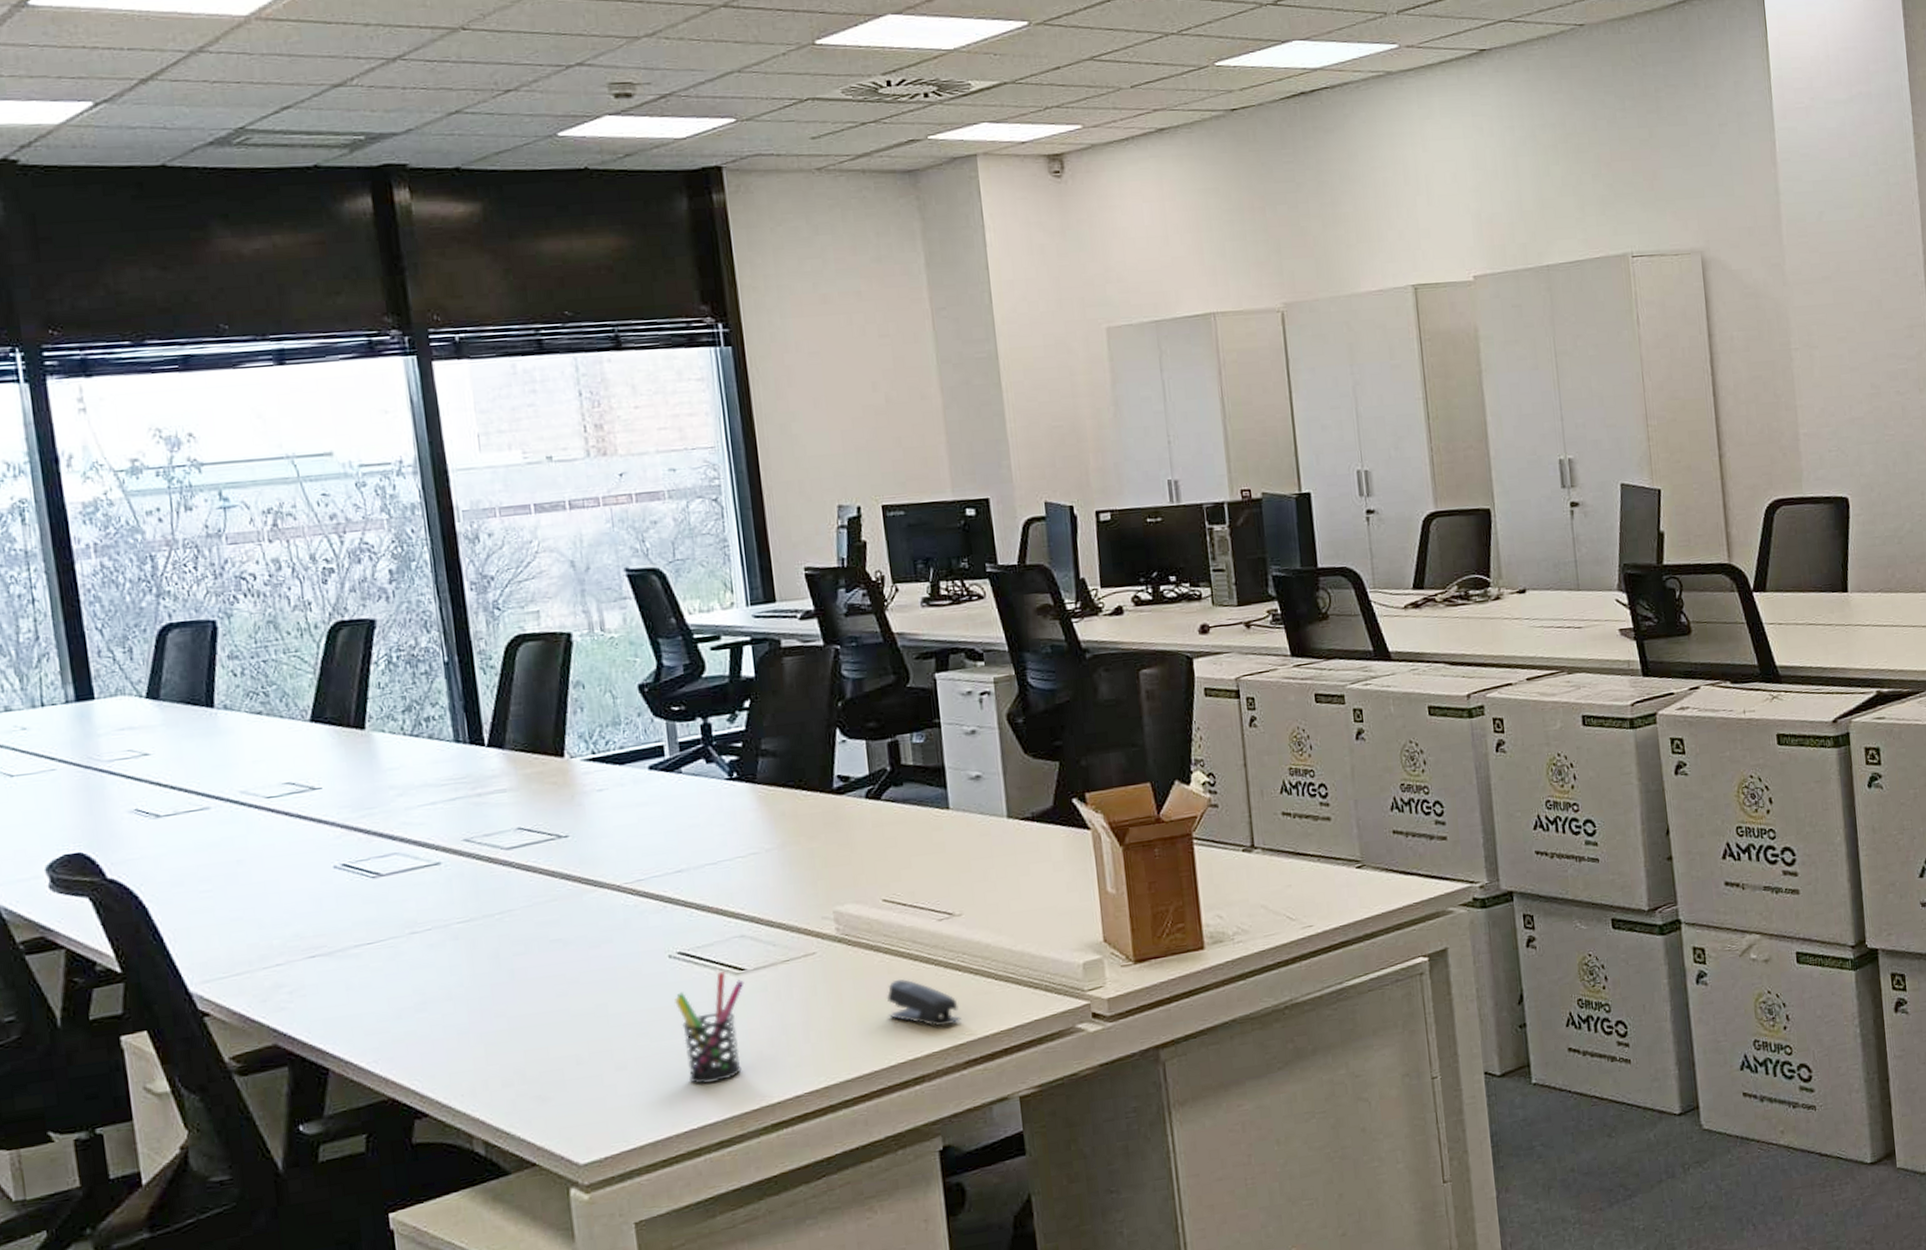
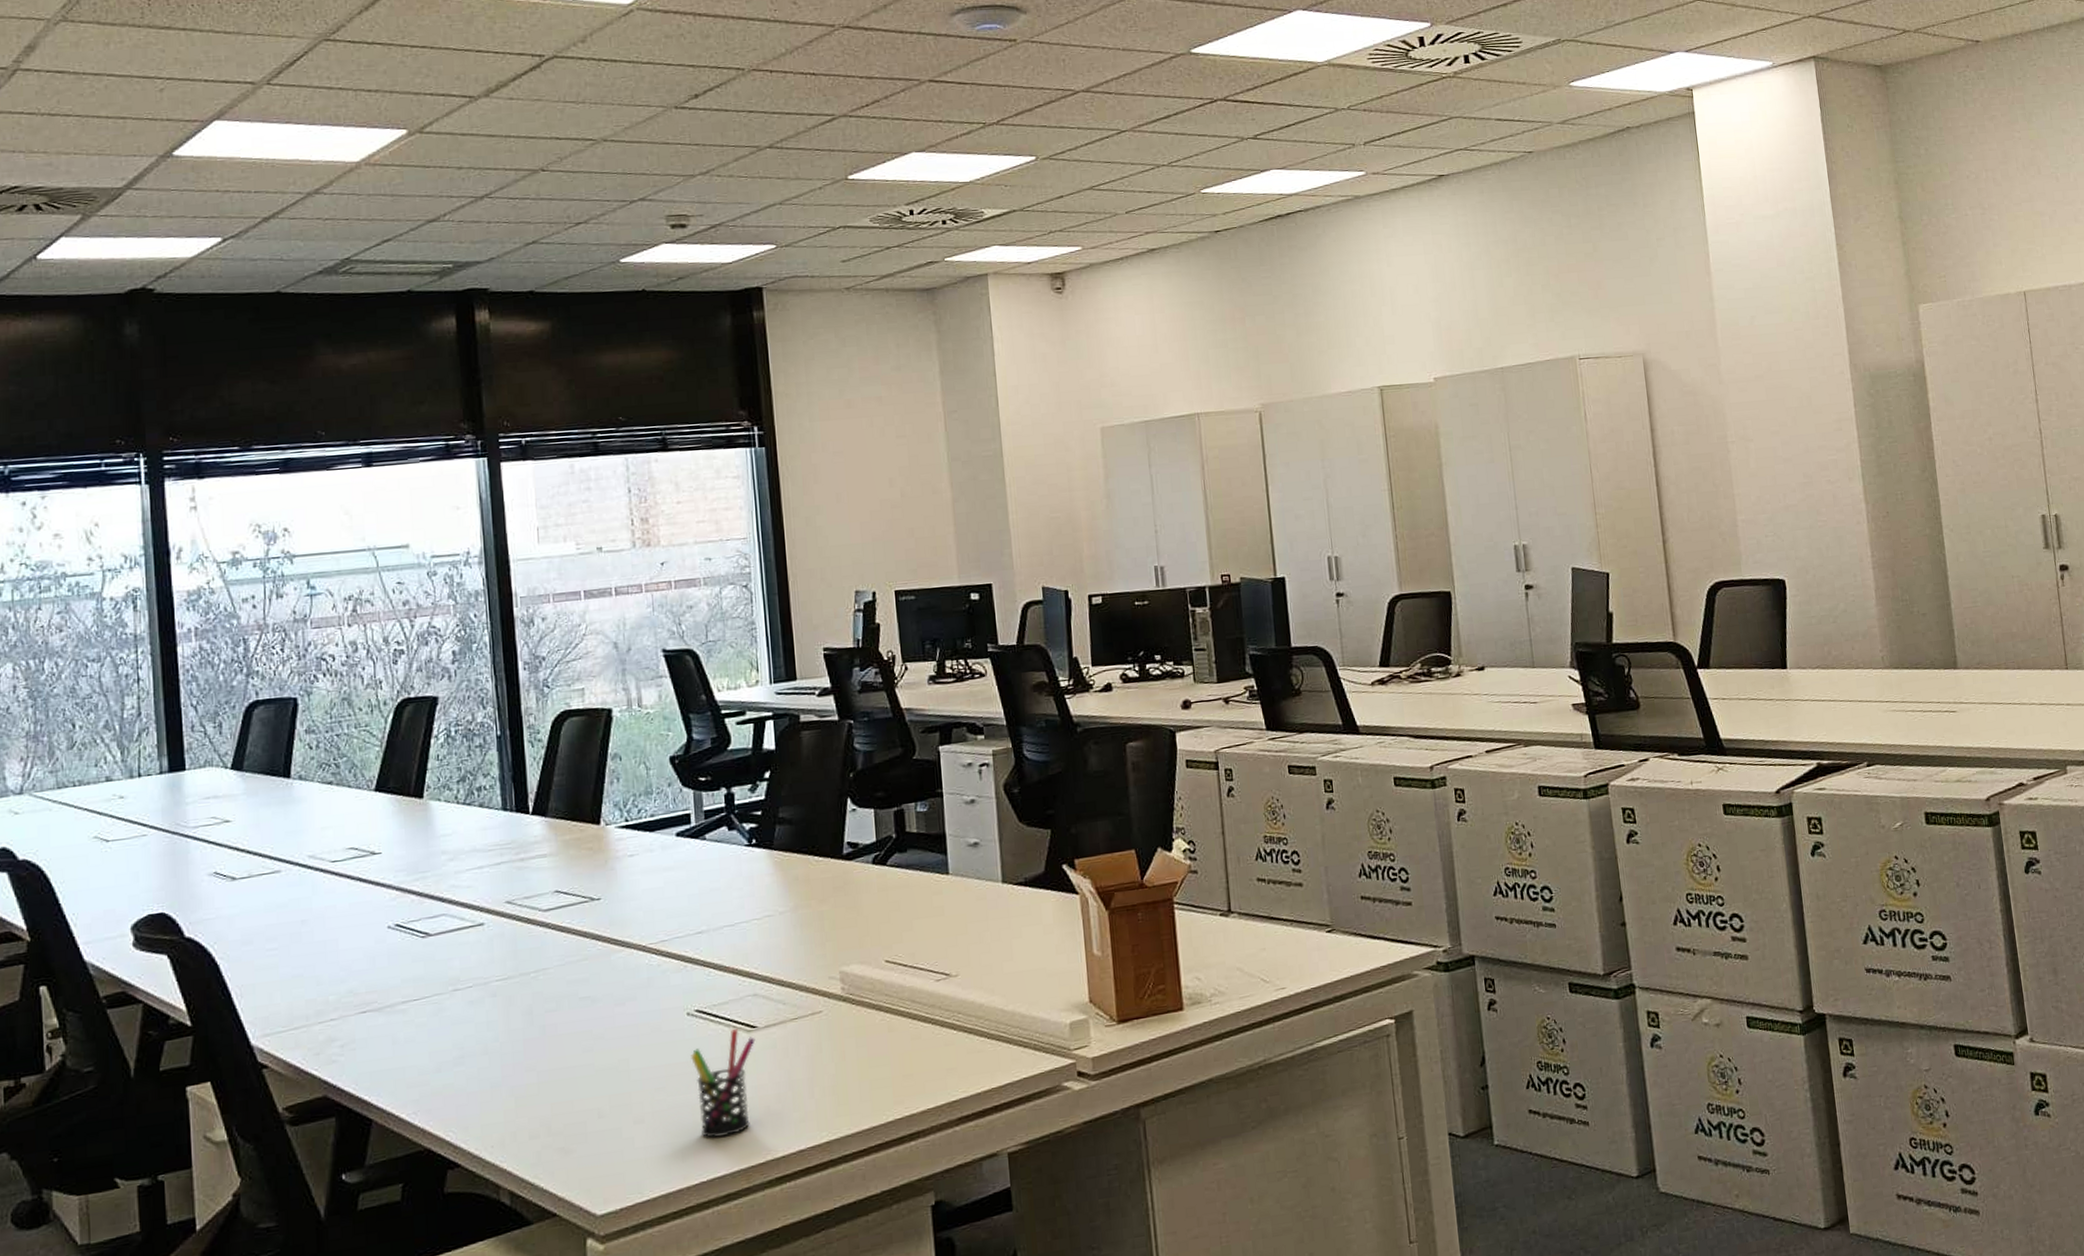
stapler: present [886,979,961,1027] -> none [886,1037,955,1084]

